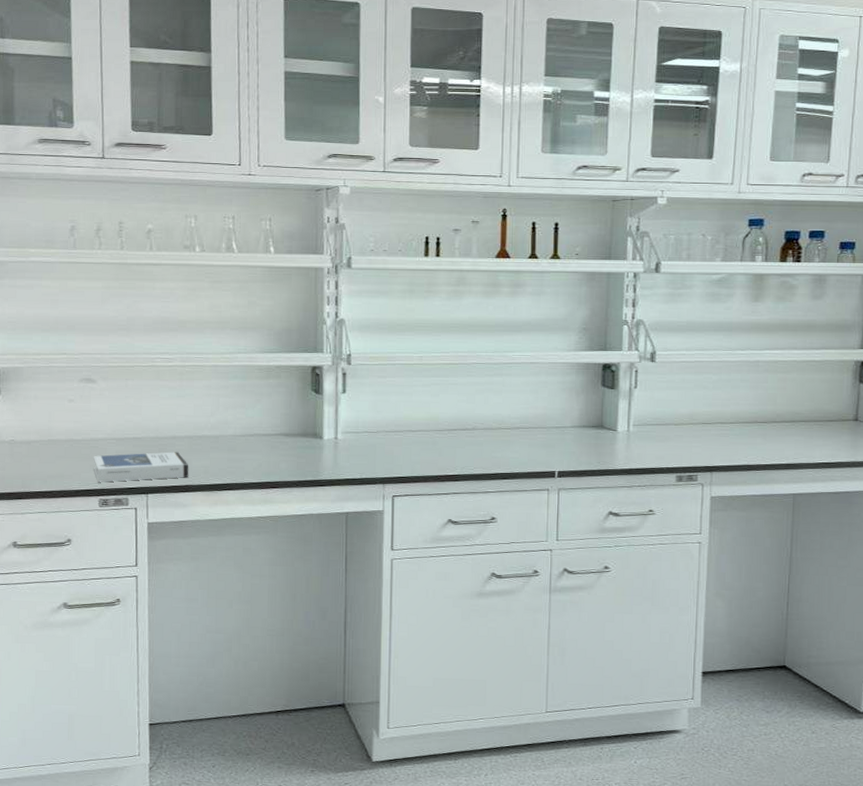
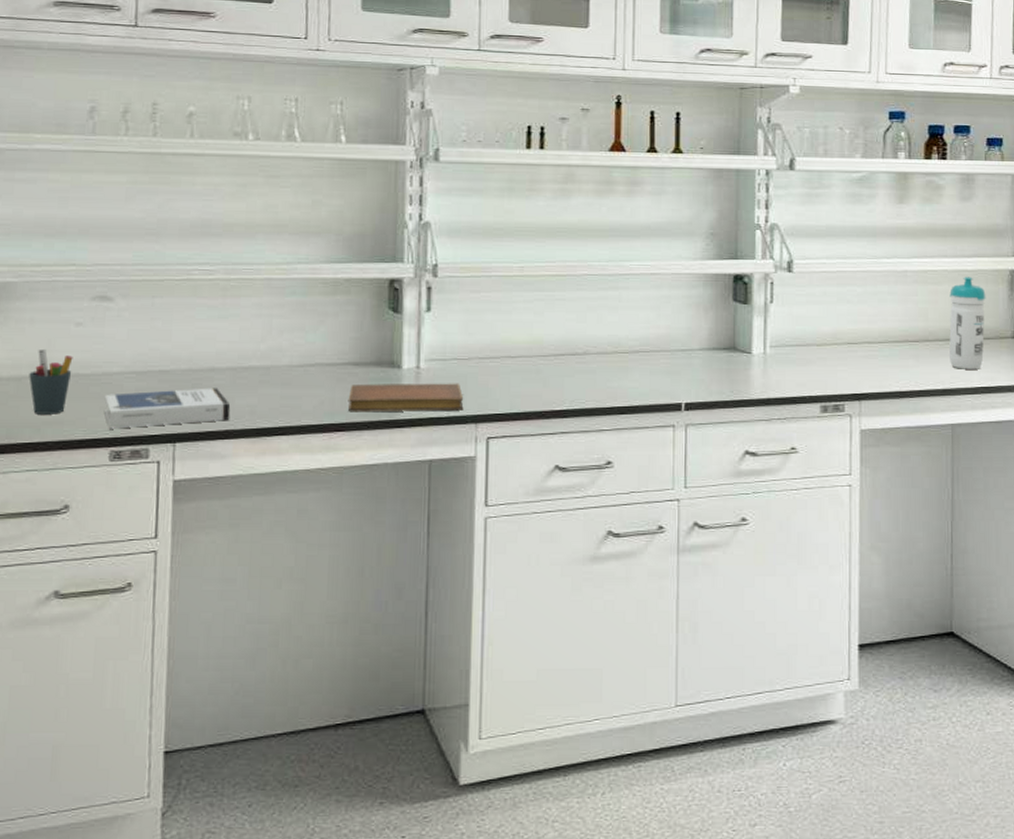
pen holder: none [36,419,68,470] -> present [29,348,73,414]
notebook: none [280,451,374,474] -> present [348,383,464,413]
water bottle: none [794,366,831,447] -> present [949,277,986,370]

